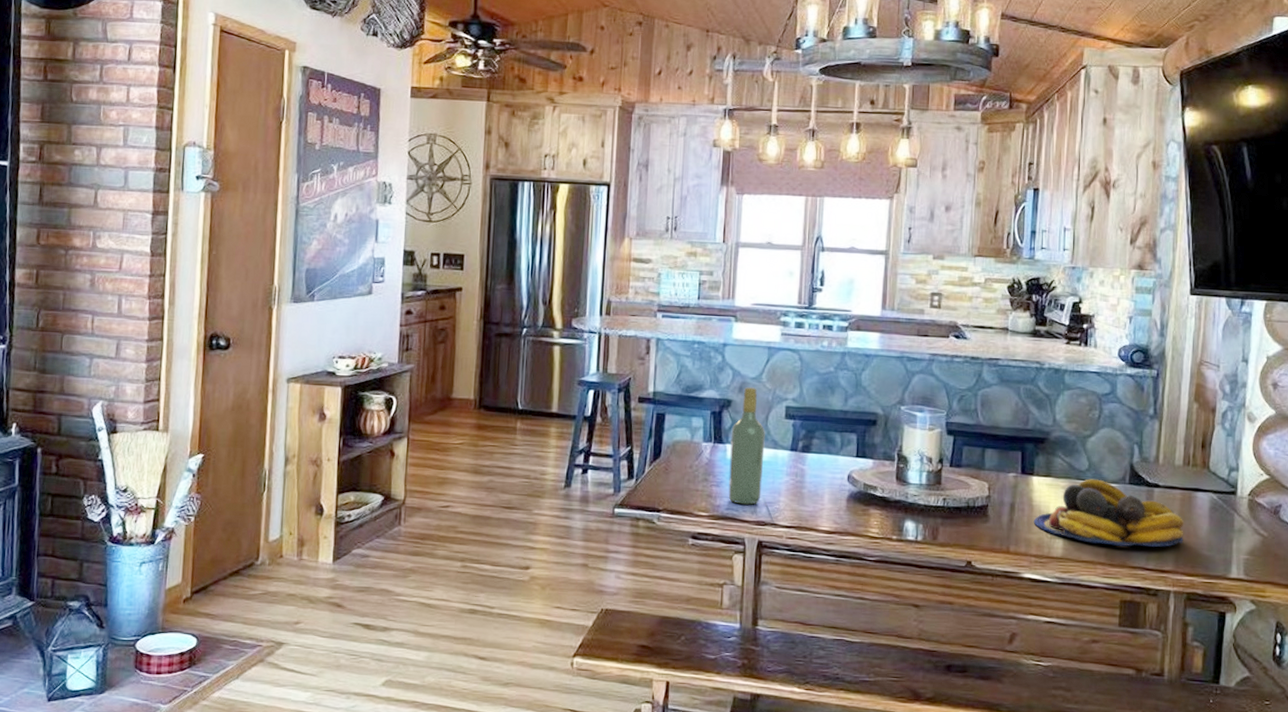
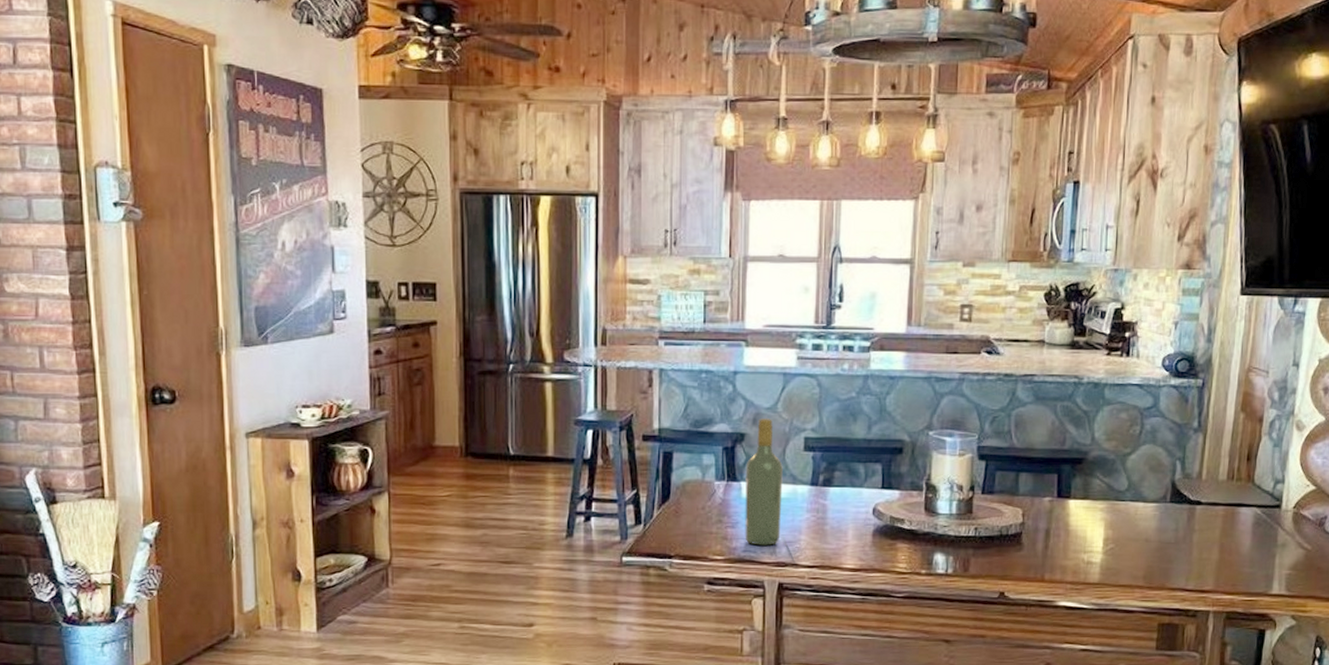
fruit bowl: present [1033,479,1184,547] -> none [1069,499,1226,568]

